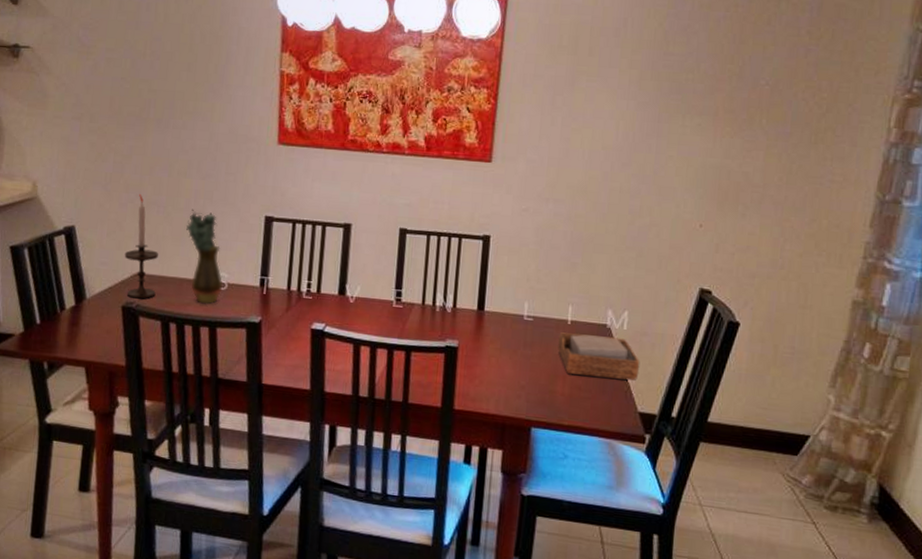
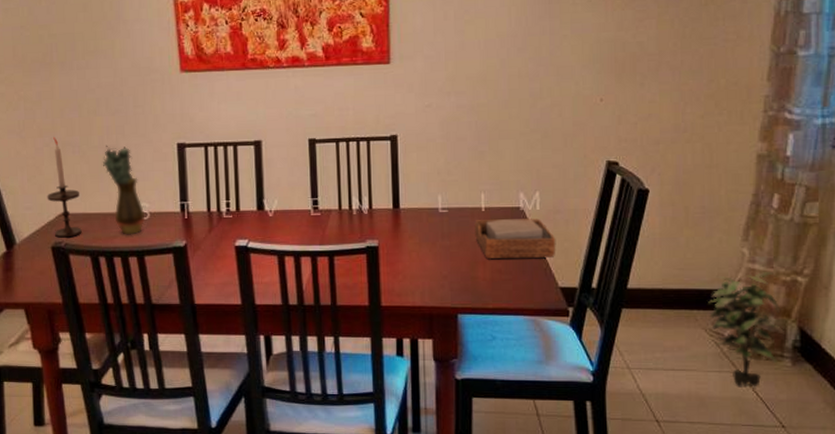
potted plant: none [788,419,863,540] -> present [708,271,784,386]

